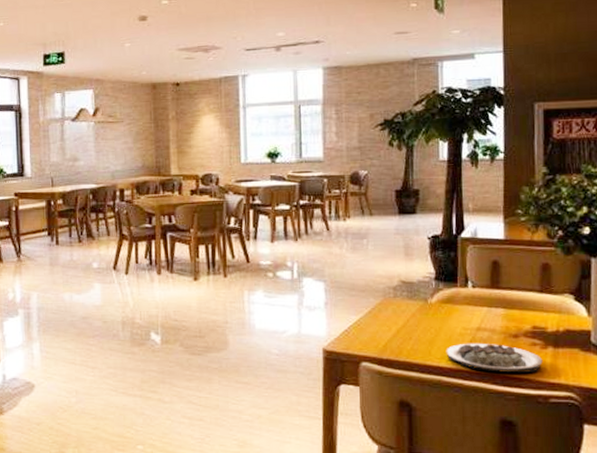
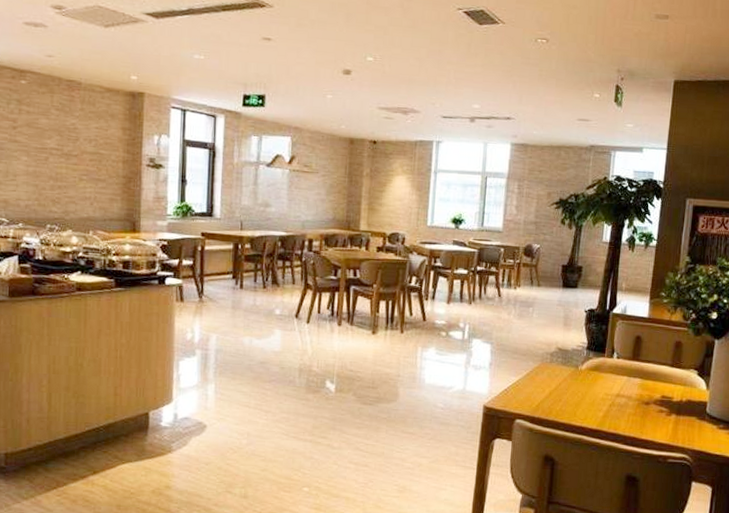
plate: present [446,343,543,373] -> none [588,407,666,436]

